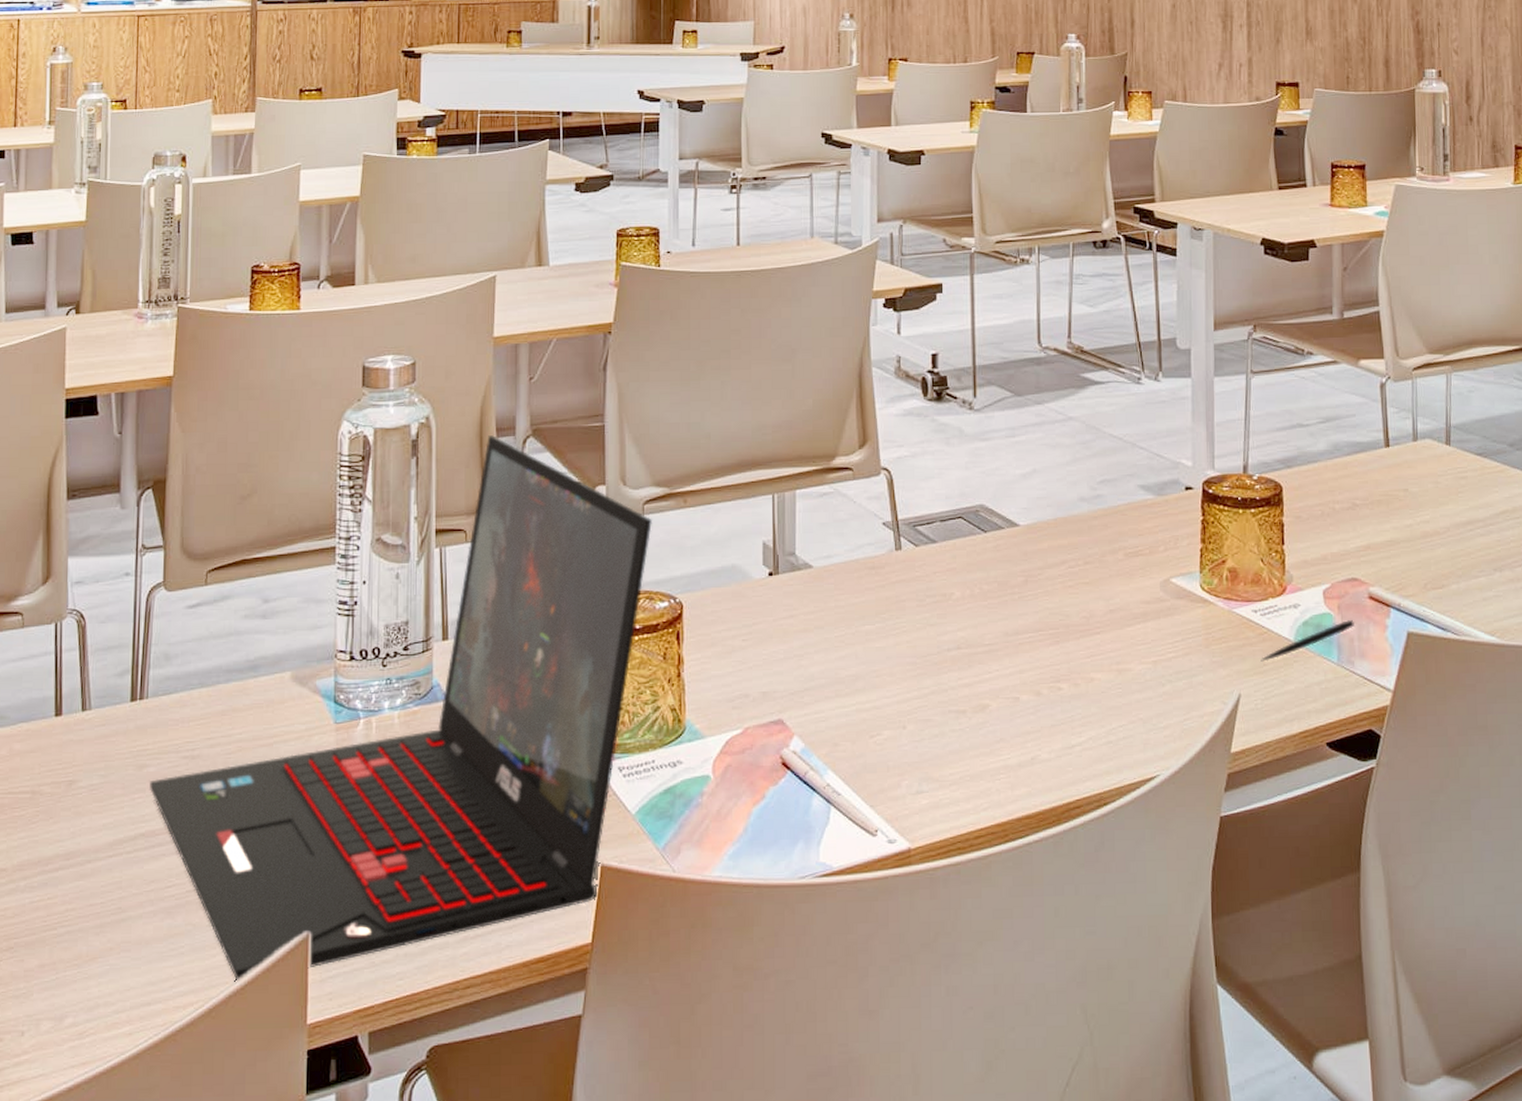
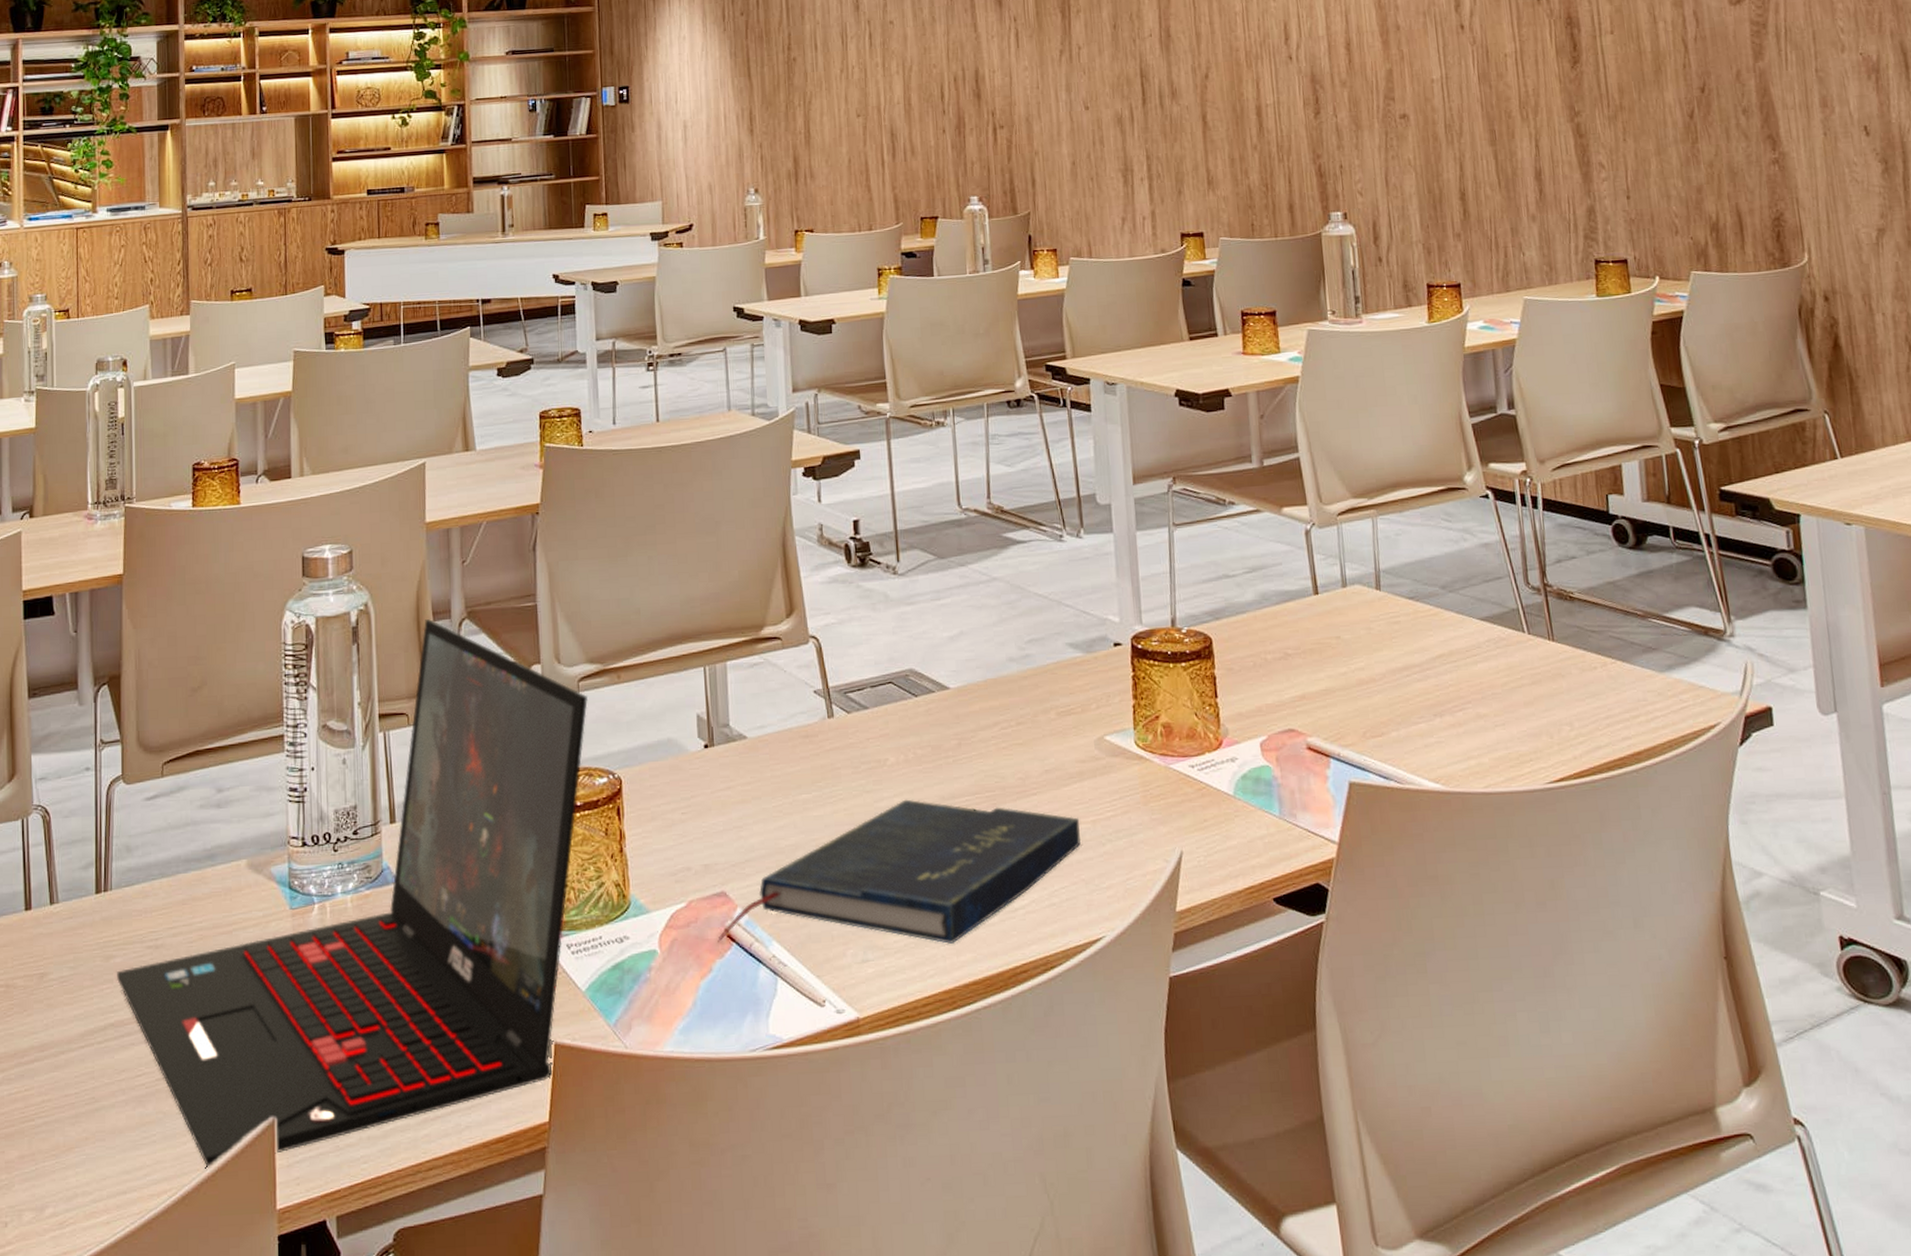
book: none [772,634,1141,778] -> present [718,799,1081,944]
pen: present [1261,620,1354,662] -> none [1201,772,1294,818]

